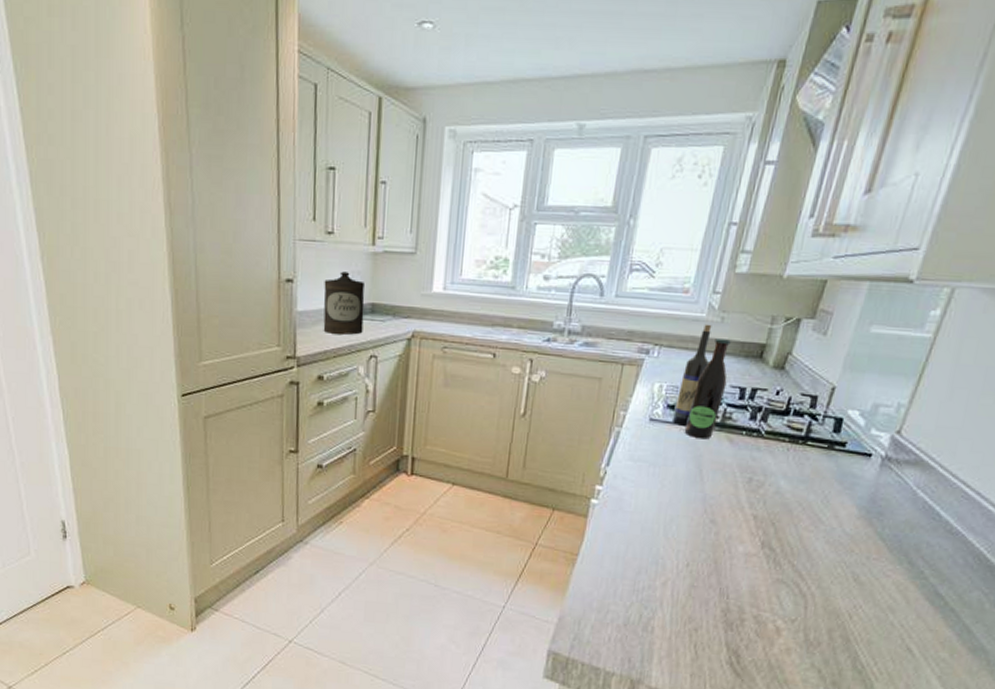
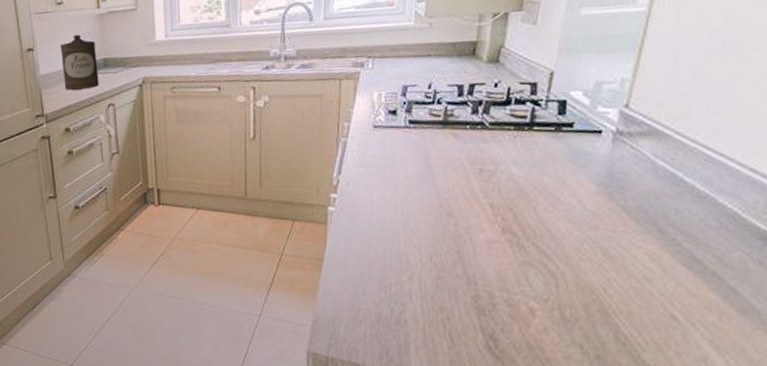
wine bottle: present [671,324,712,426] -> none [395,30,423,128]
bottle: present [684,338,731,439] -> none [408,42,444,138]

